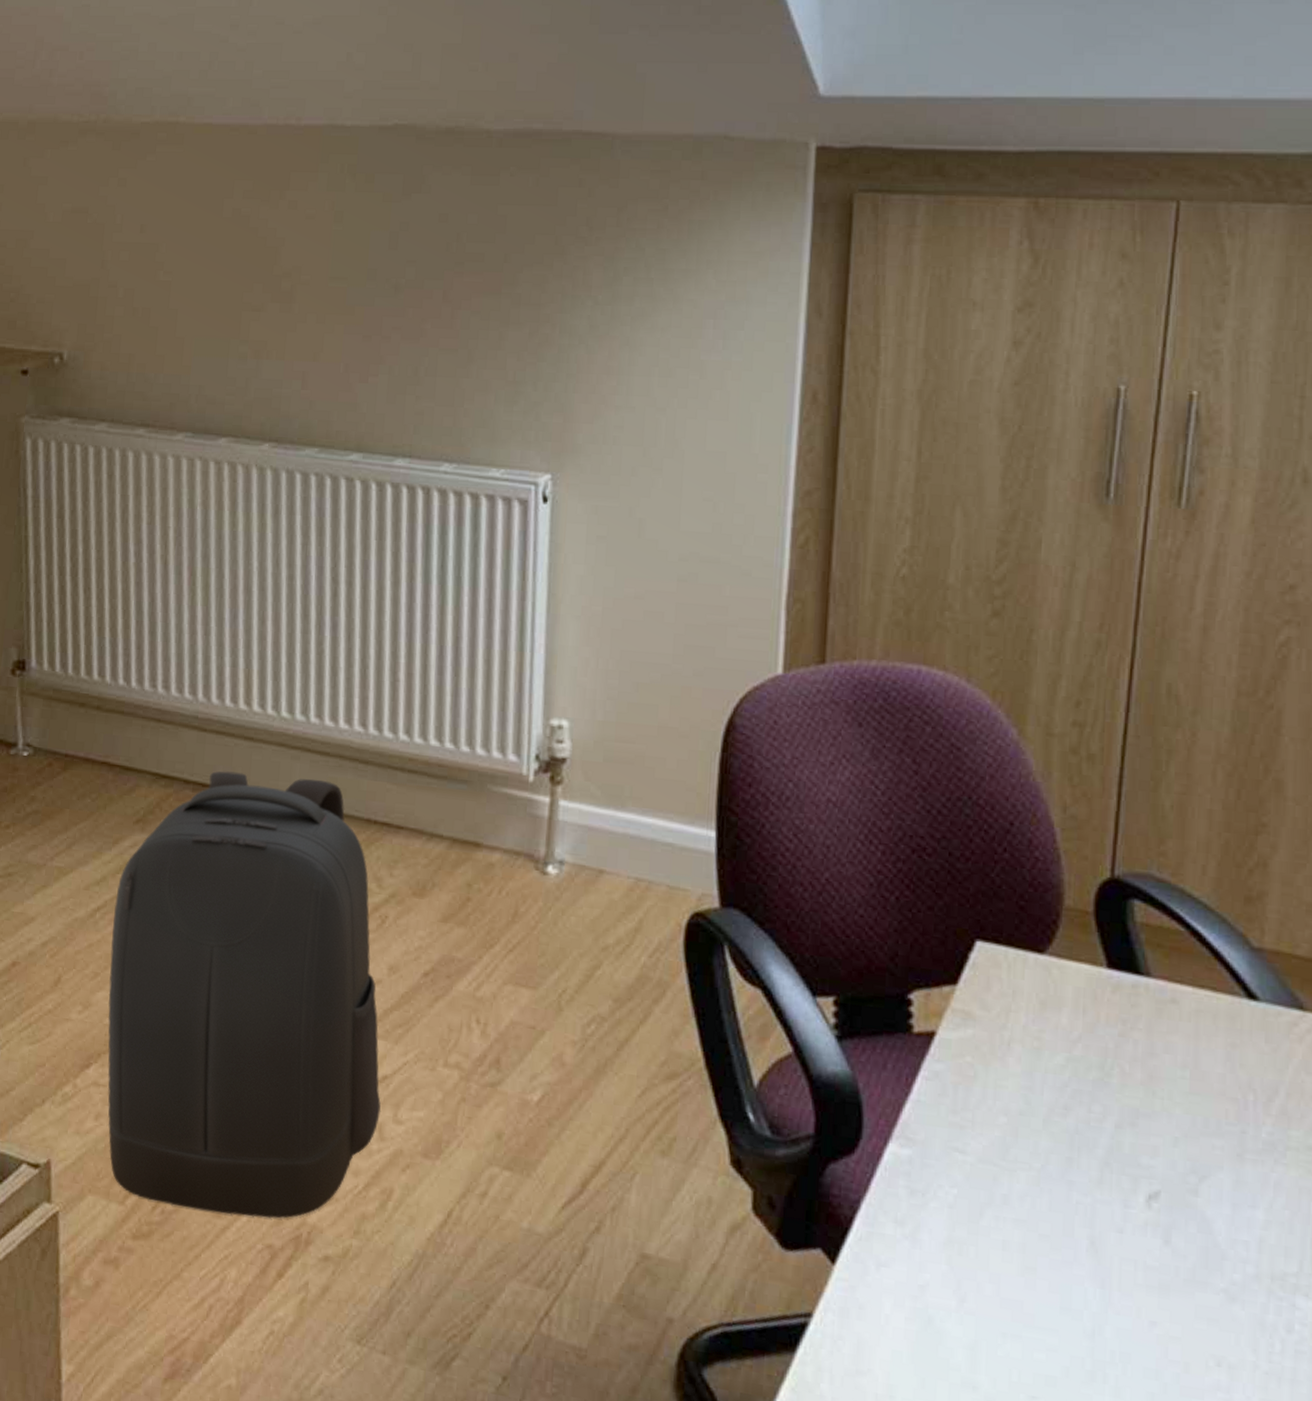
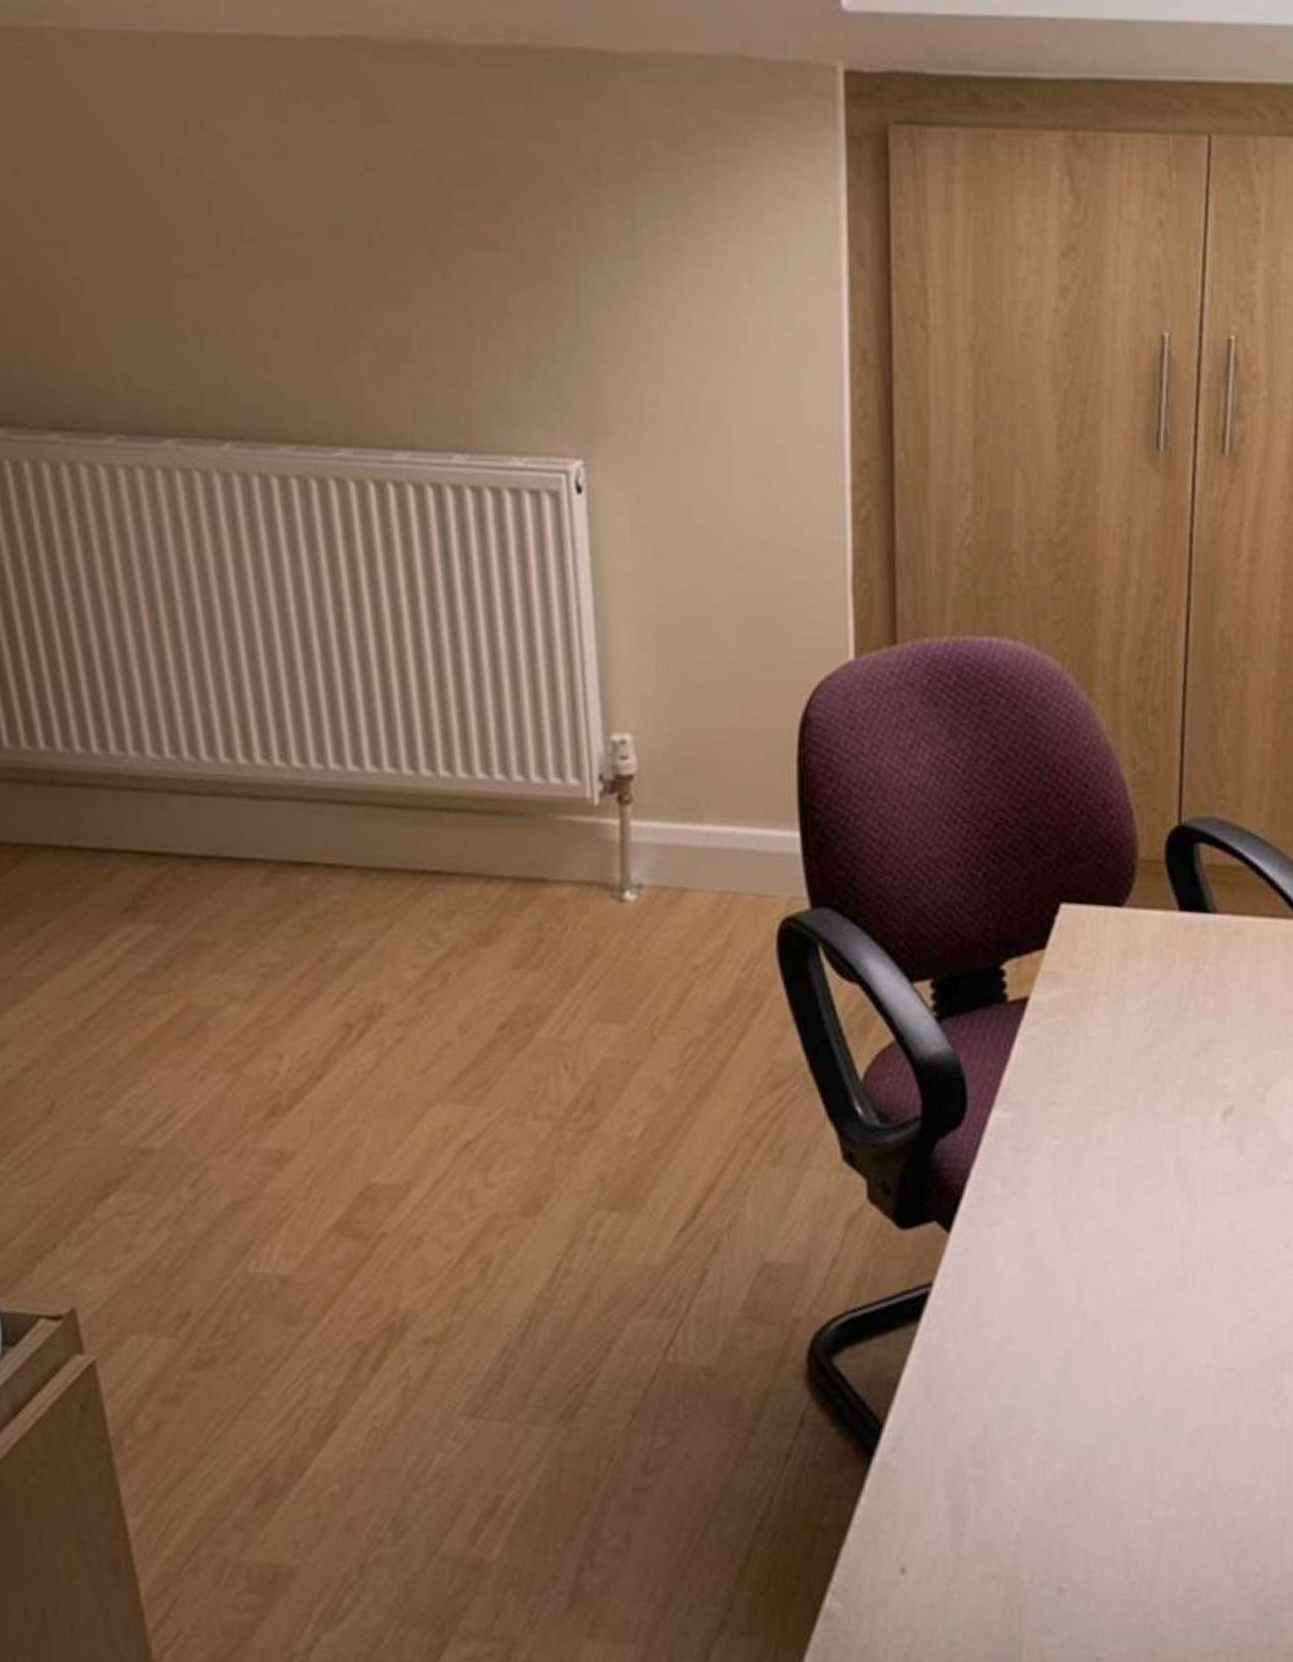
backpack: present [107,771,381,1219] -> none [110,833,469,1325]

